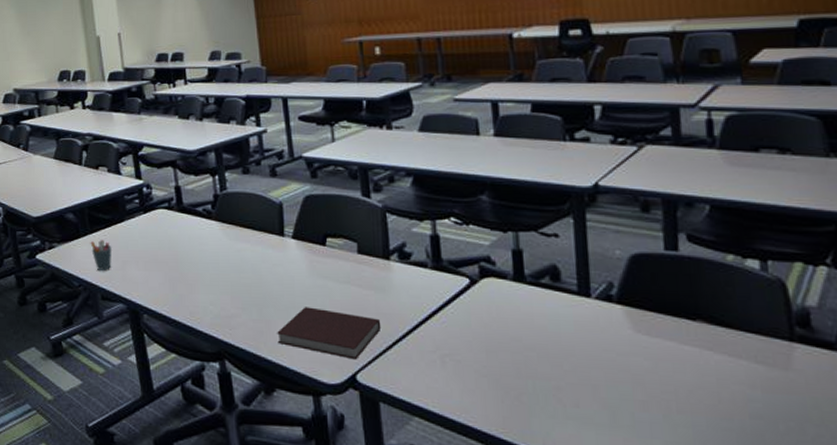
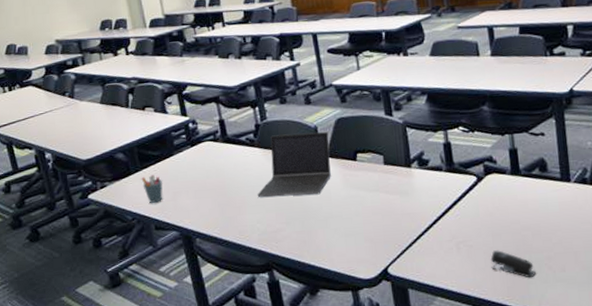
laptop computer: none [212,208,296,281] -> present [257,132,331,197]
notebook: present [276,307,381,360] -> none [317,215,407,256]
stapler: none [482,370,540,410] -> present [490,250,536,278]

